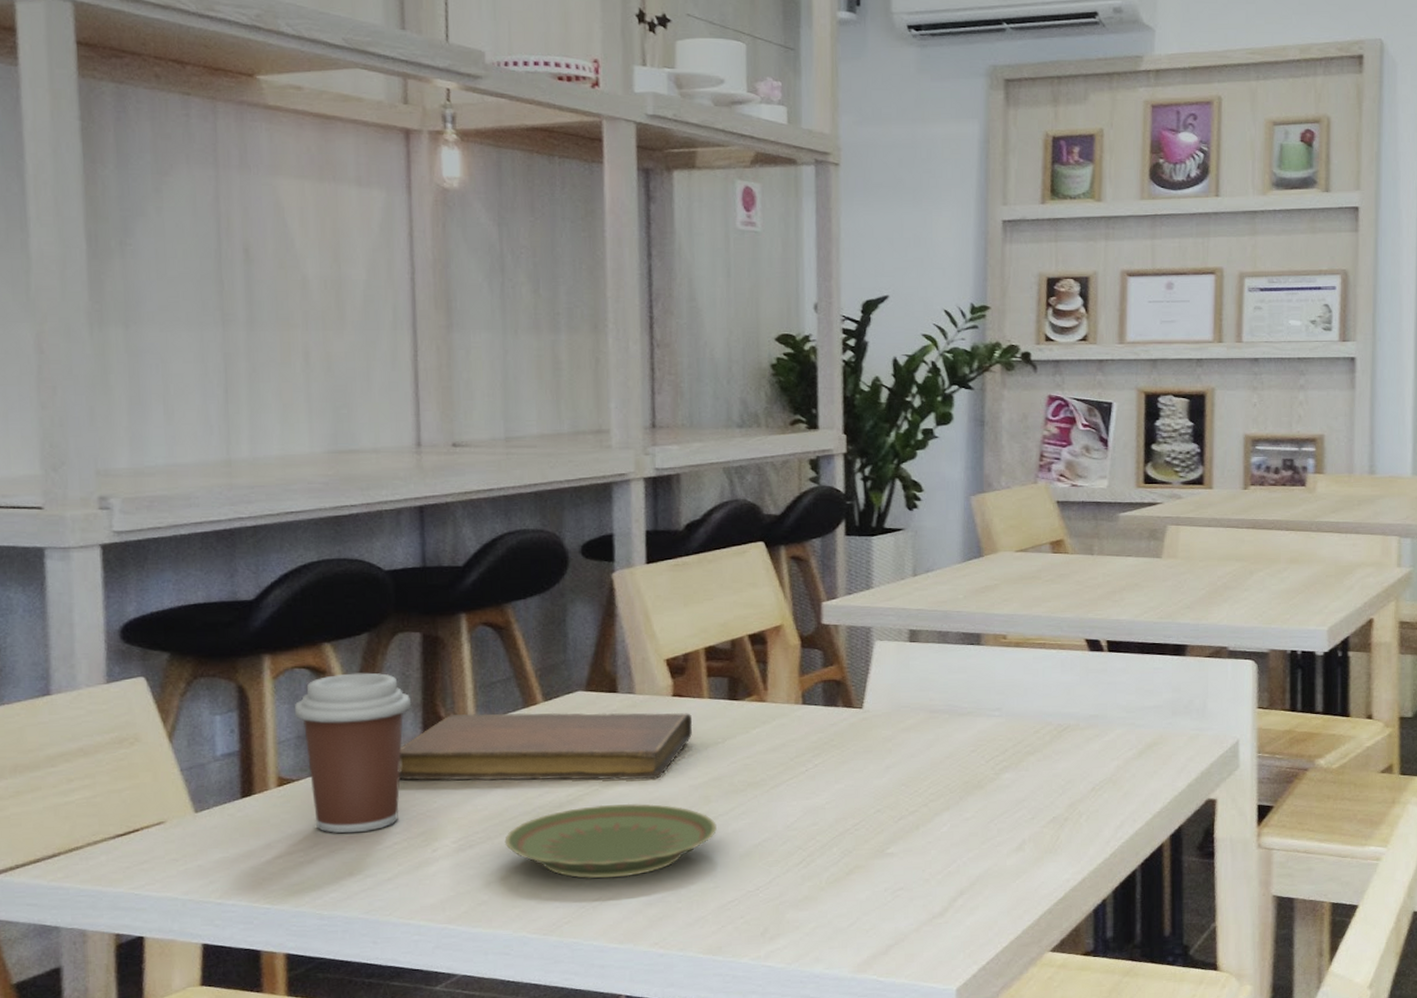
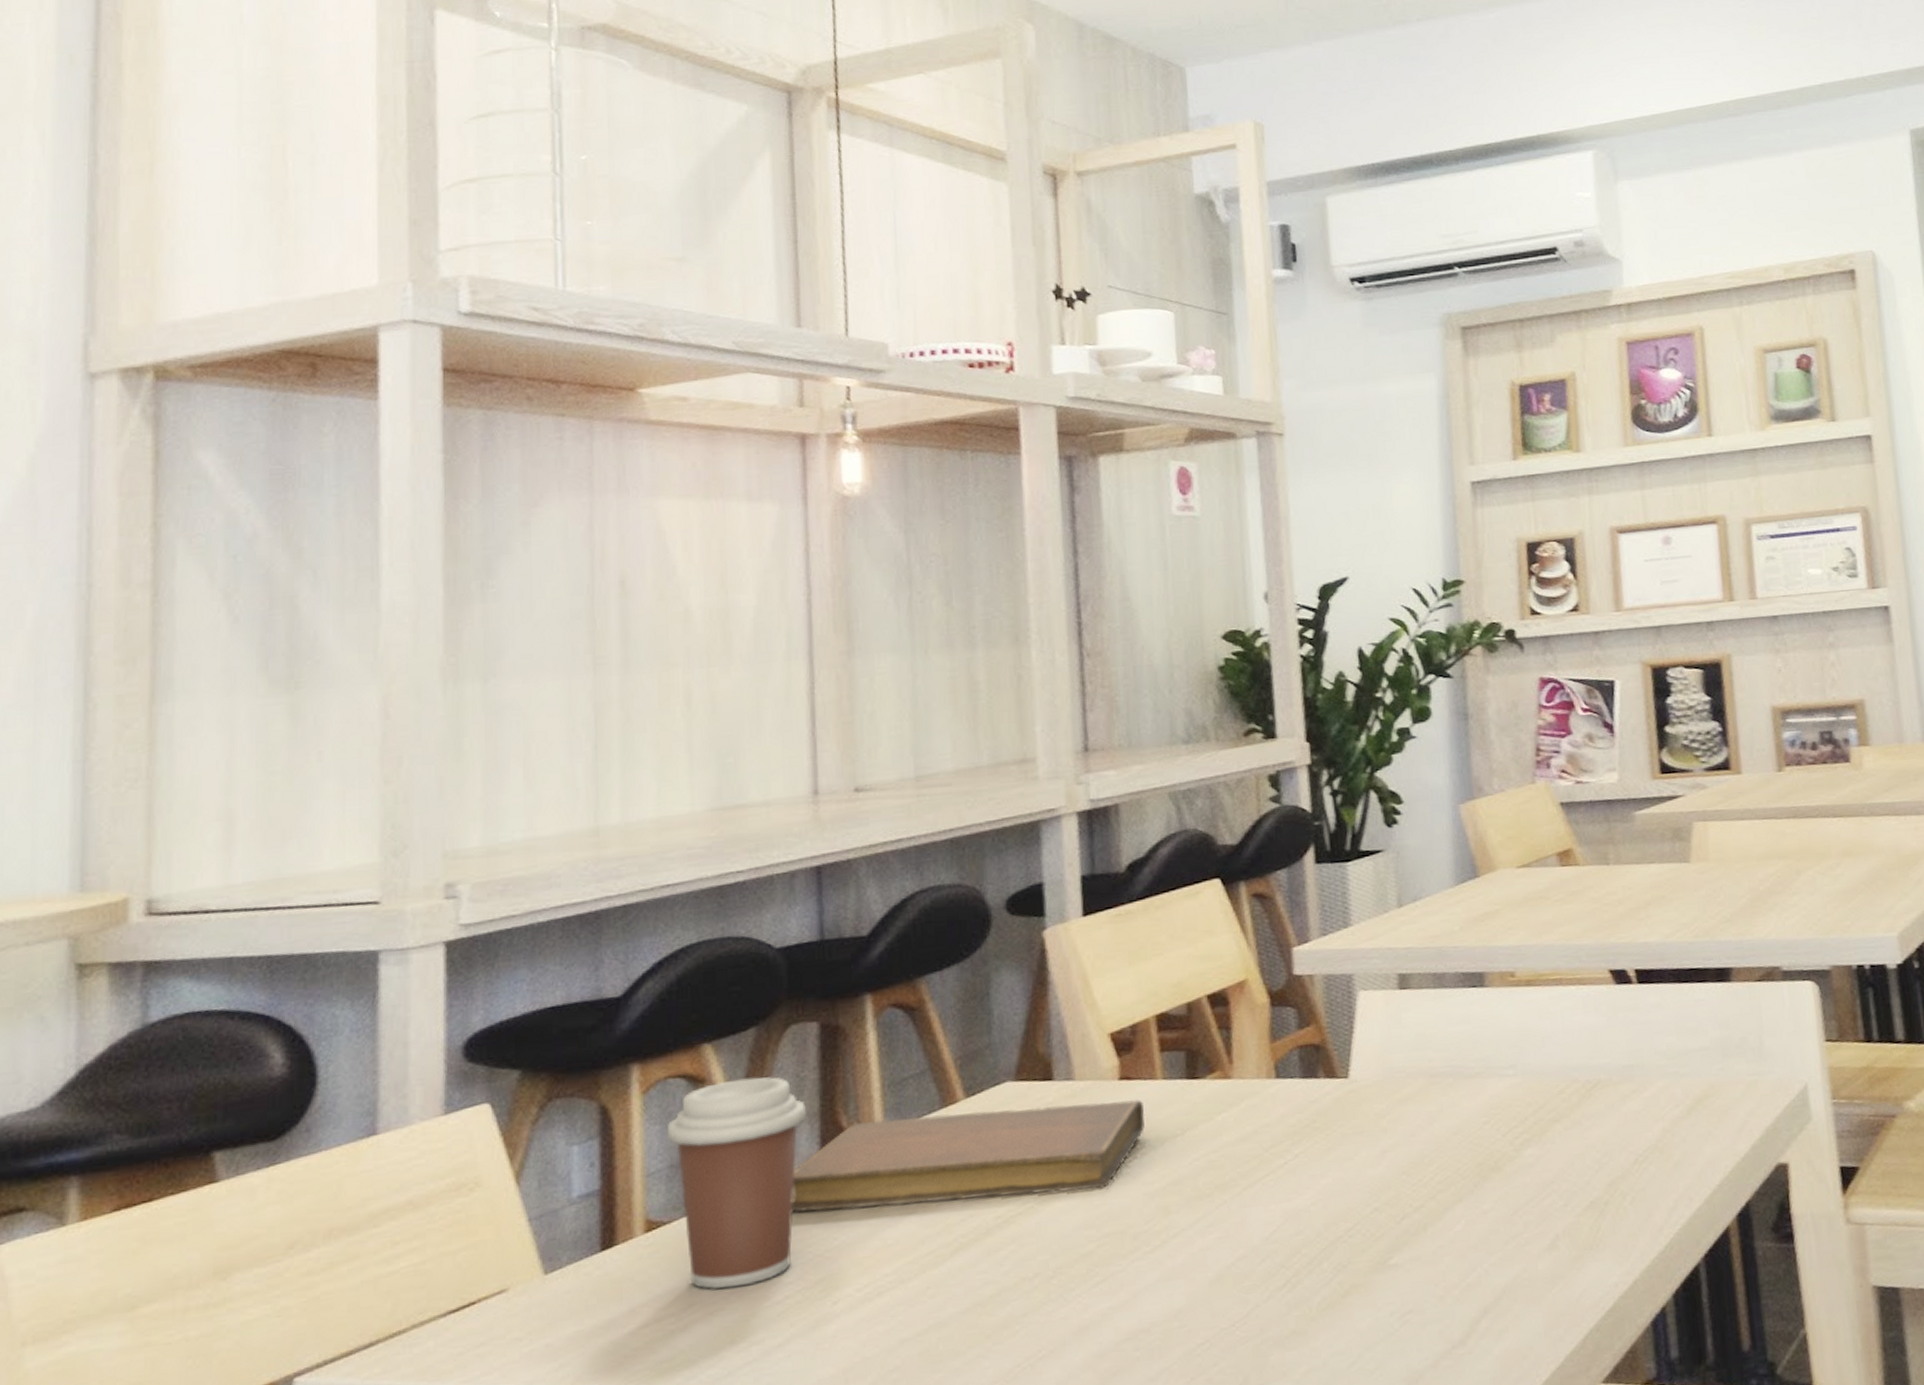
plate: present [504,803,717,879] -> none [920,1221,1179,1327]

